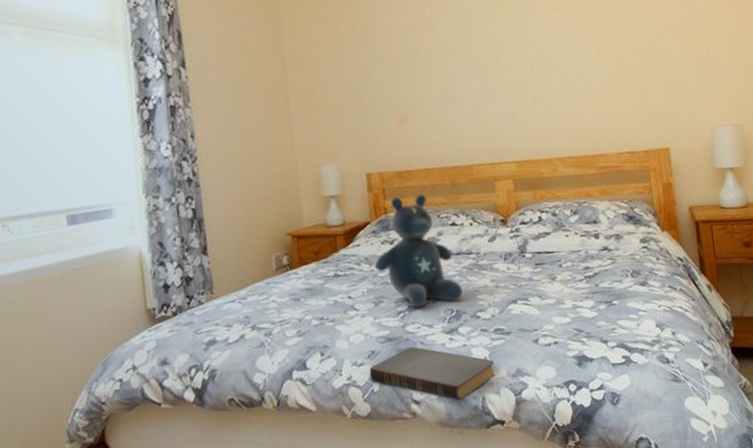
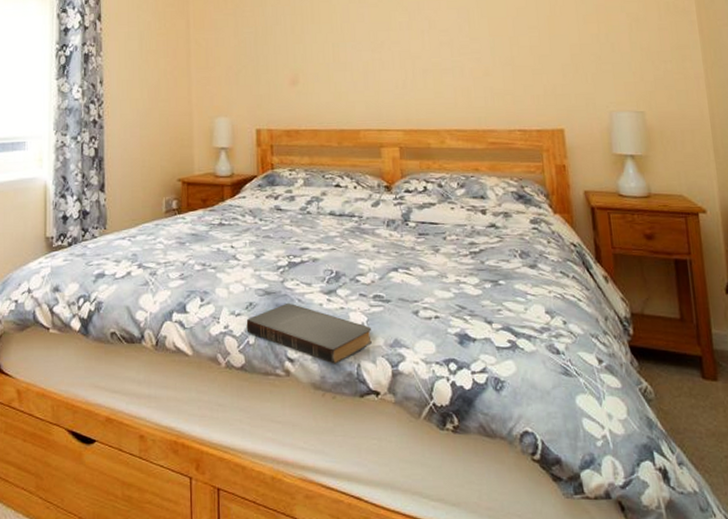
stuffed bear: present [375,194,463,307] -> none [259,153,343,264]

